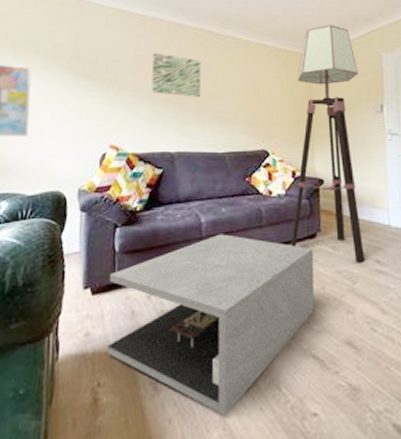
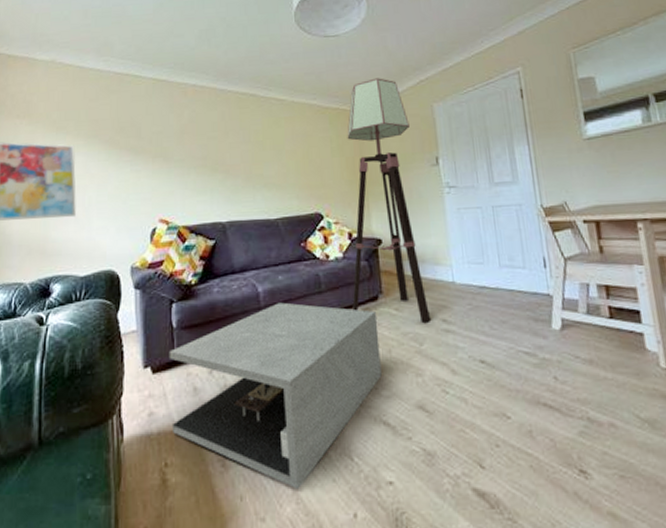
wall art: present [151,52,201,97] -> none [196,120,249,164]

